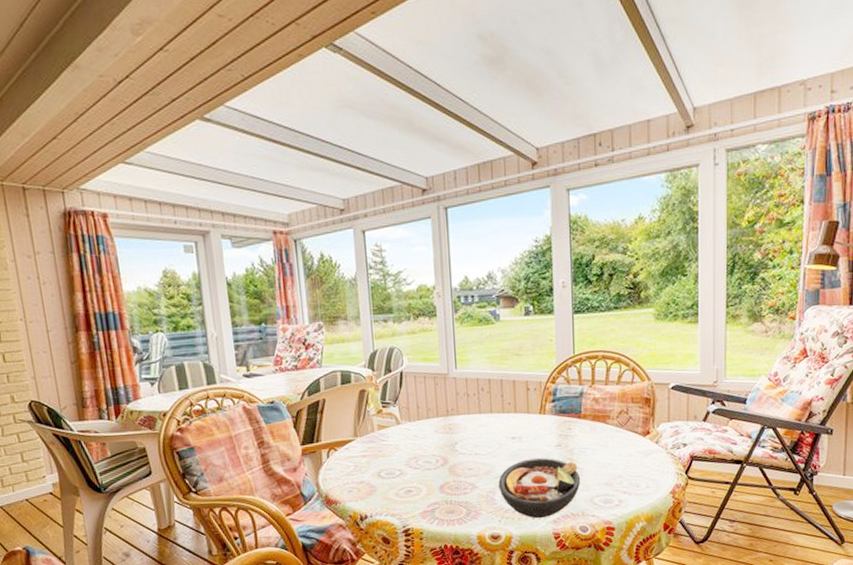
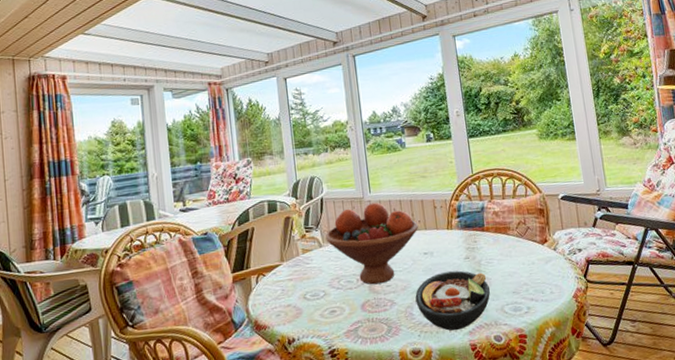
fruit bowl: none [404,380,507,467] -> present [326,202,418,285]

